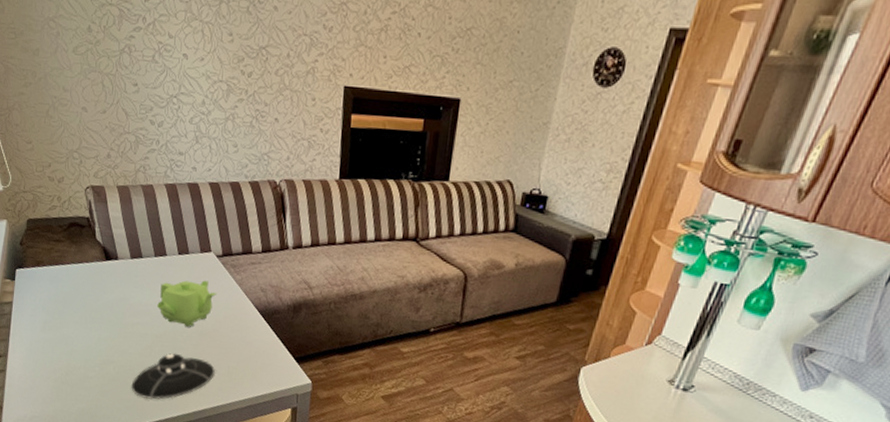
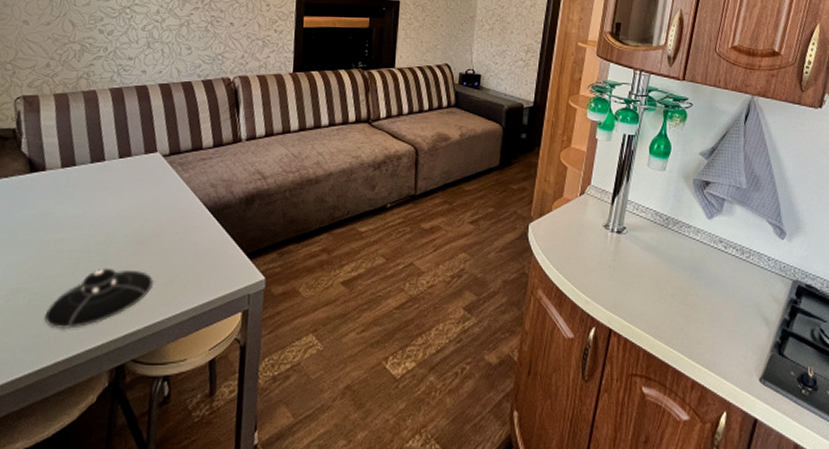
teapot: present [157,280,217,327] -> none [88,182,161,236]

